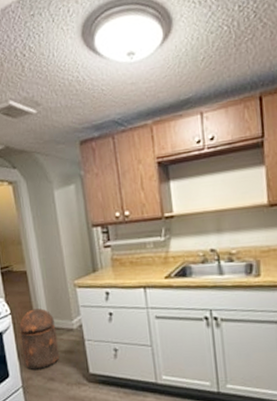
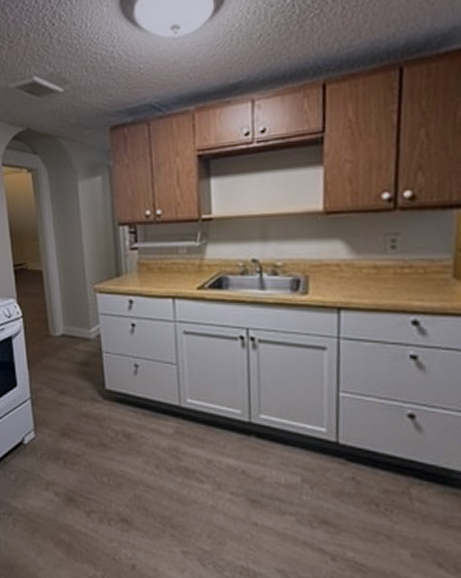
trash can: present [19,308,60,371] -> none [31,313,74,382]

